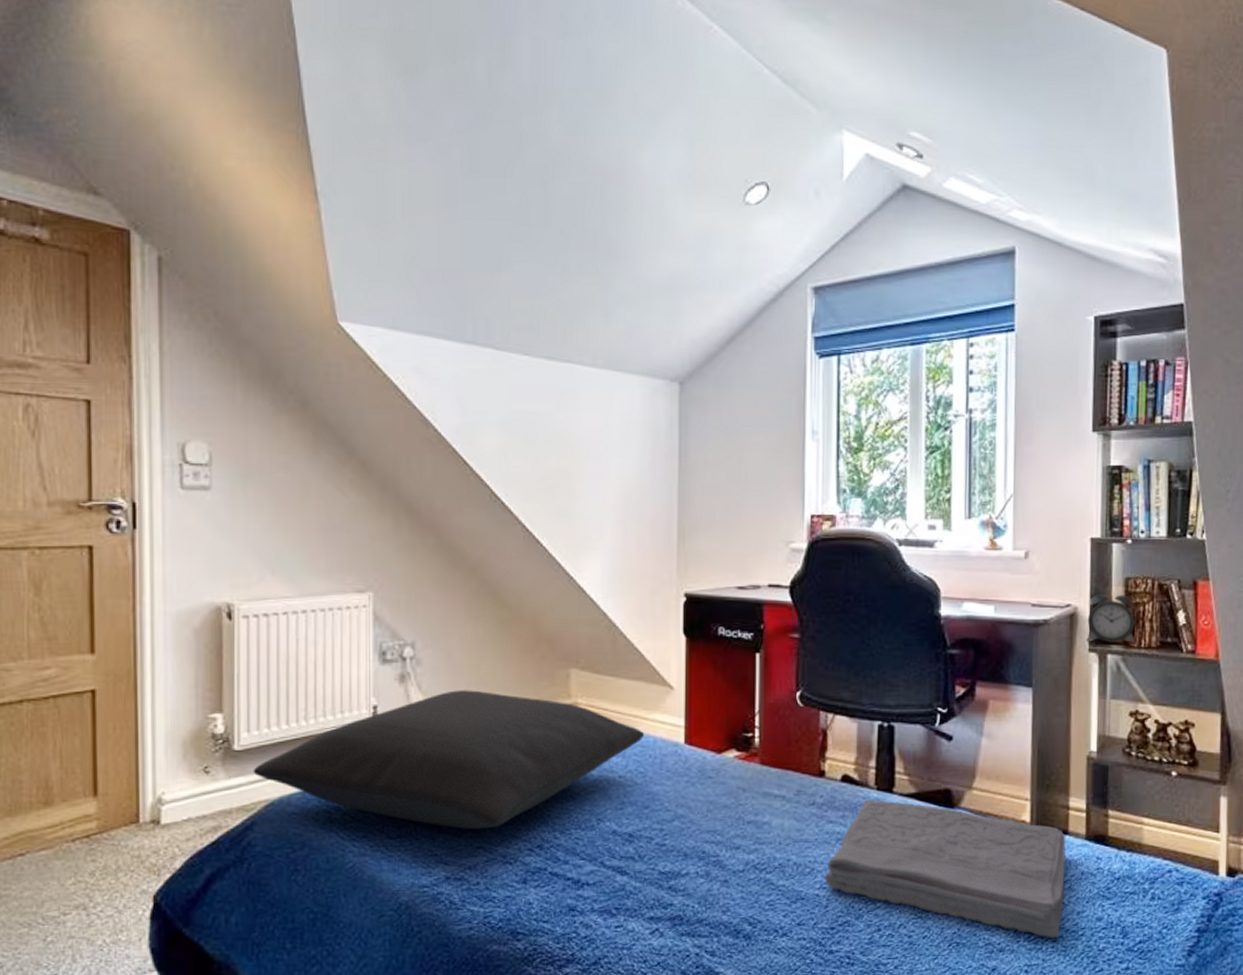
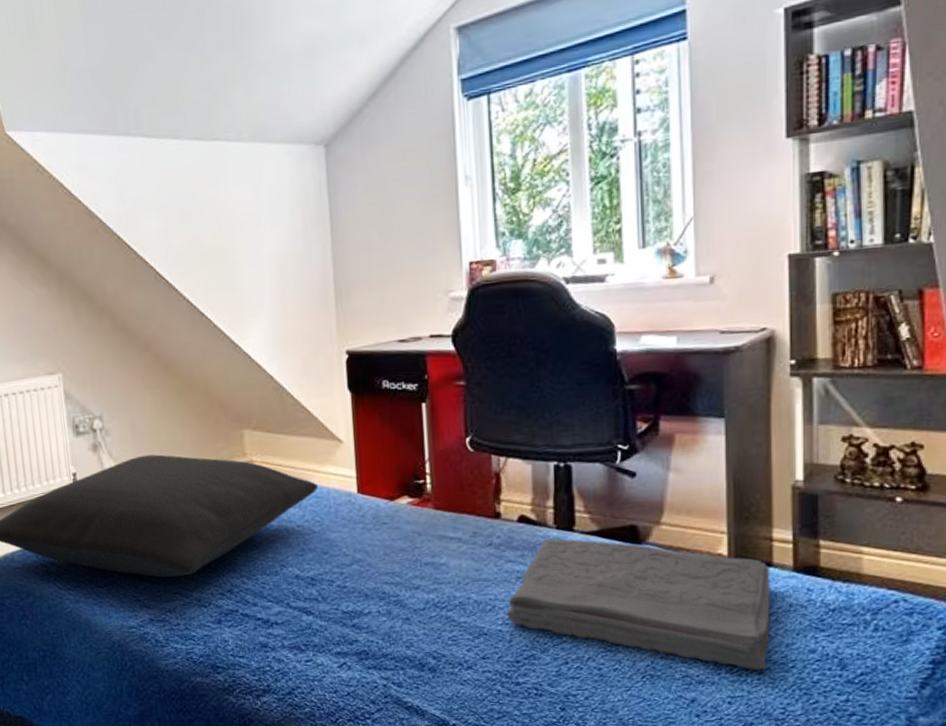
alarm clock: present [1086,593,1136,646] -> none [787,312,848,366]

